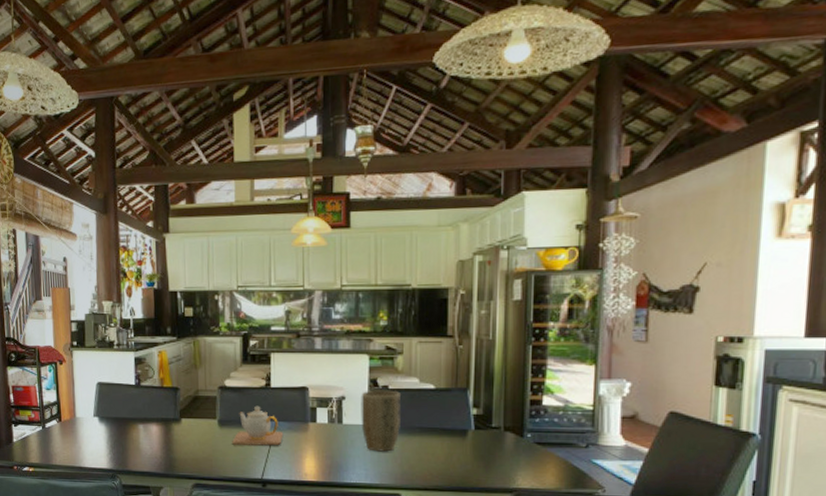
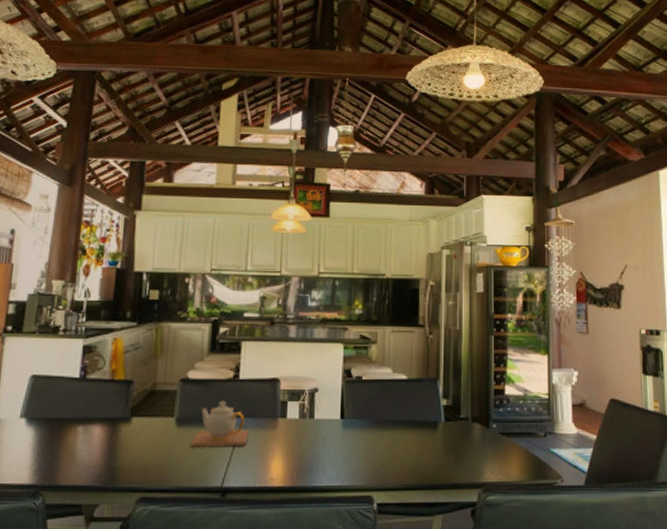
plant pot: present [361,390,402,452] -> none [333,381,375,449]

